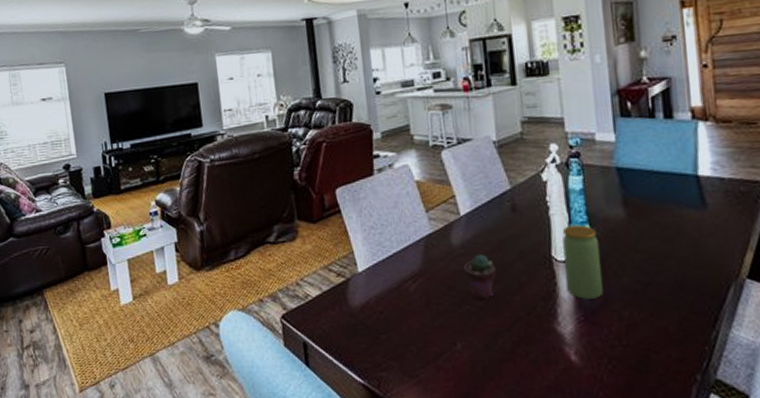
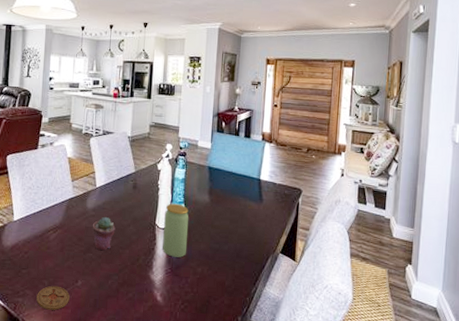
coaster: none [404,352,449,385] -> present [36,285,70,310]

